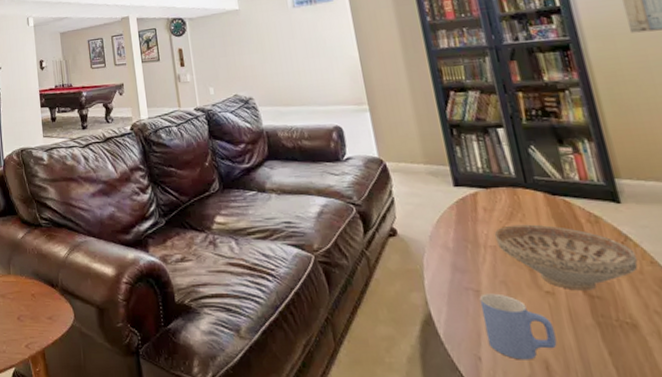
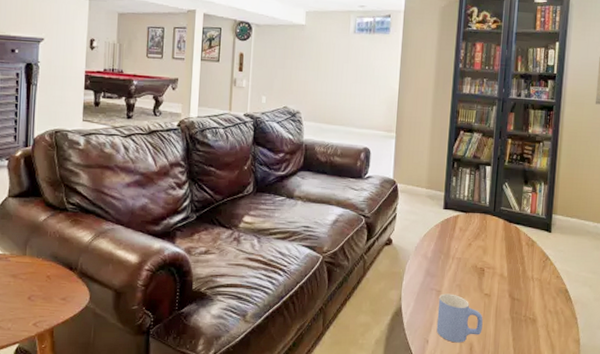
decorative bowl: present [494,224,638,291] -> none [462,243,549,295]

